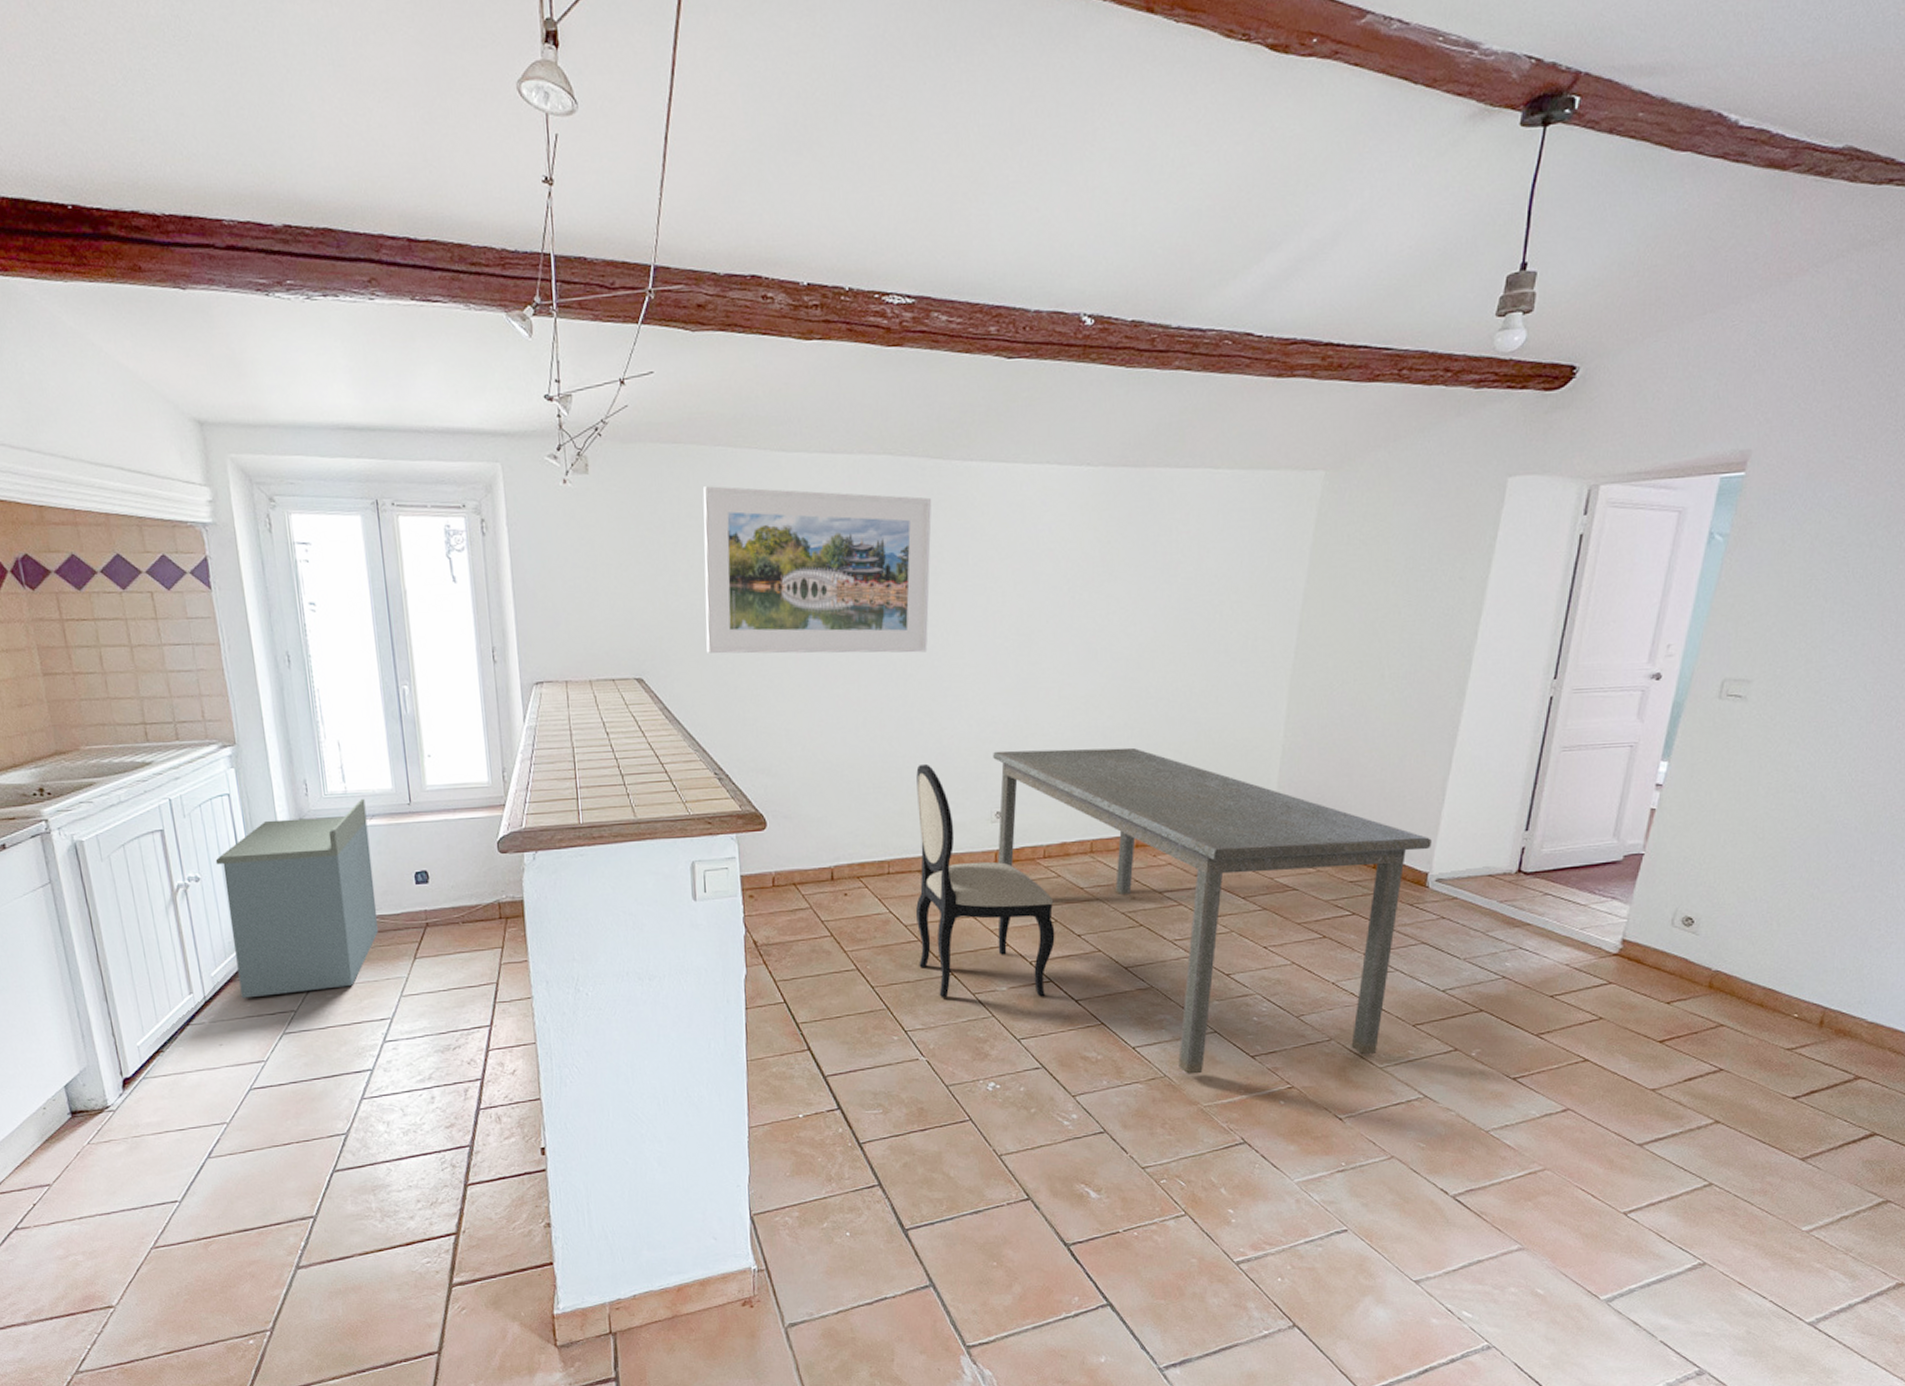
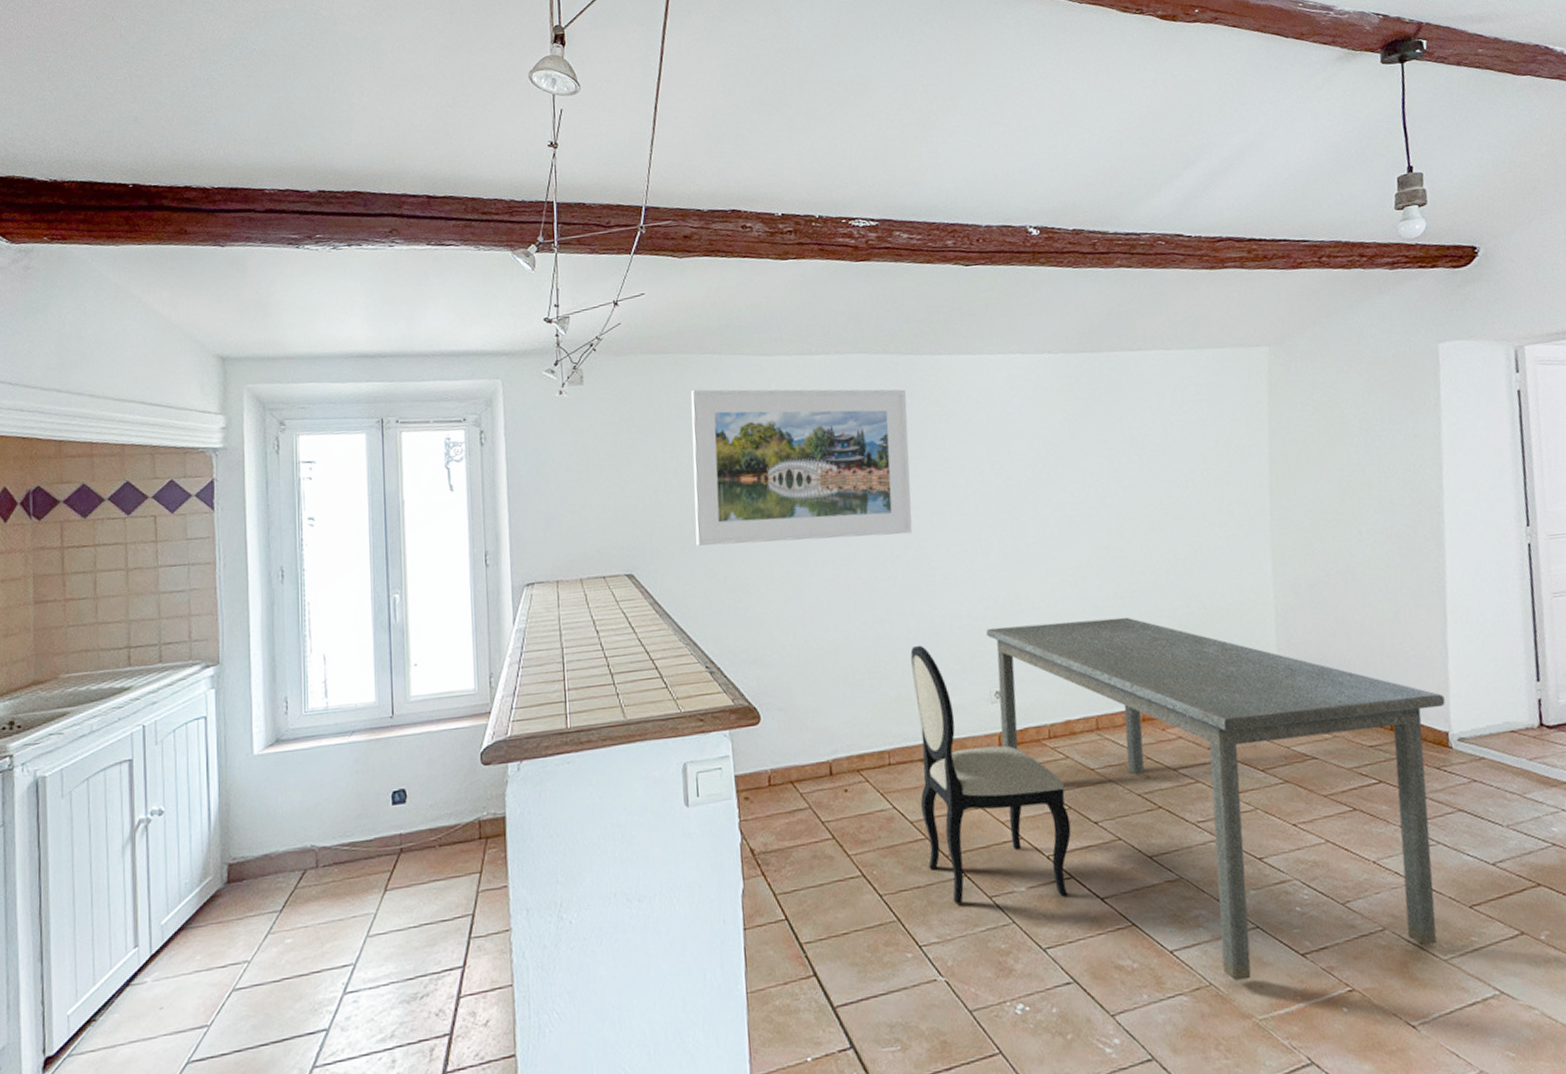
storage cabinet: present [215,798,378,998] -> none [182,713,349,950]

